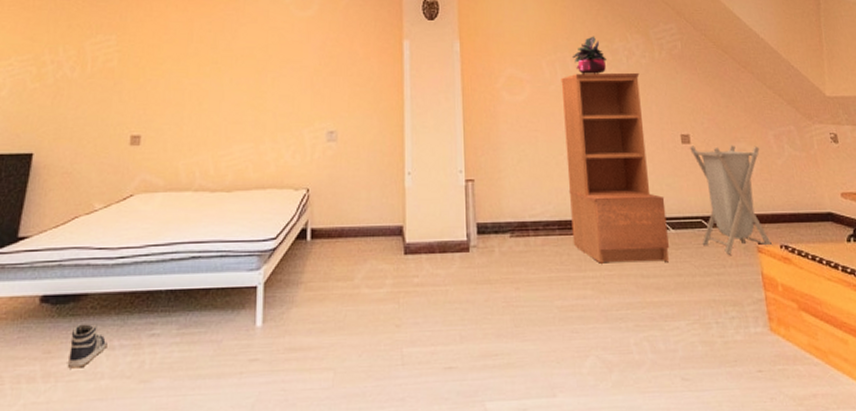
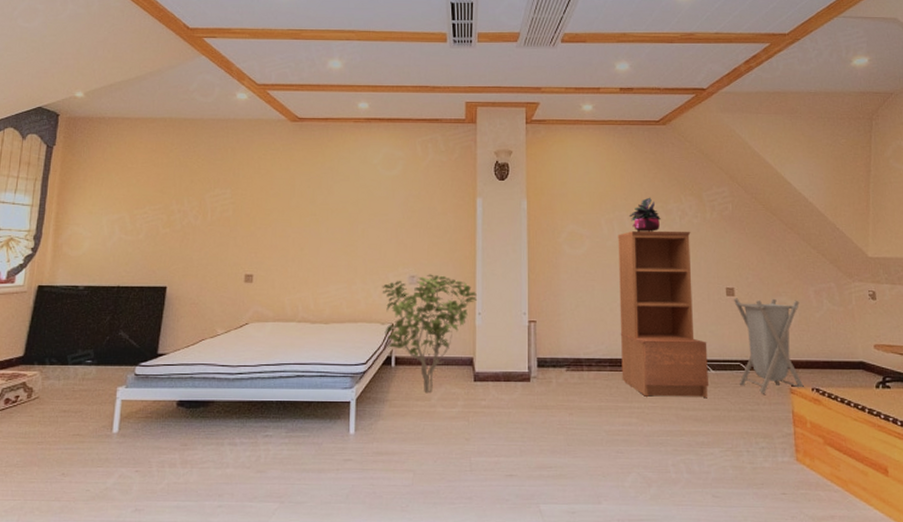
sneaker: present [67,323,106,369] -> none [200,424,230,459]
shrub: none [295,128,405,270] -> present [382,274,477,392]

